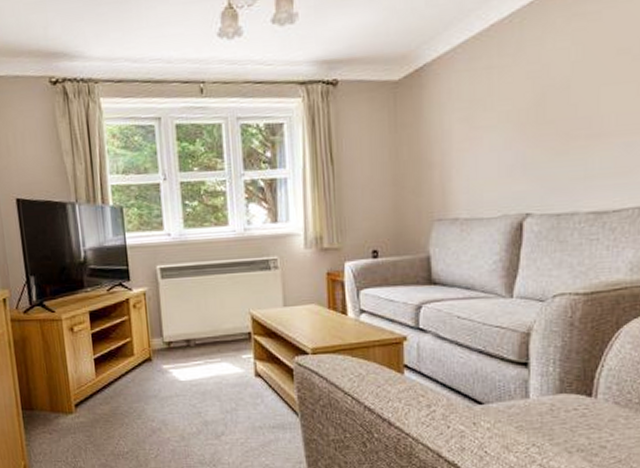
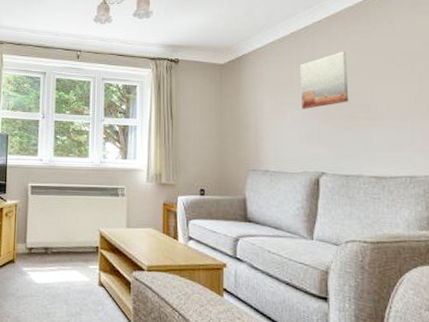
wall art: none [501,43,566,132] -> present [299,51,349,109]

